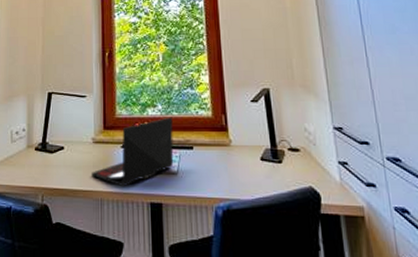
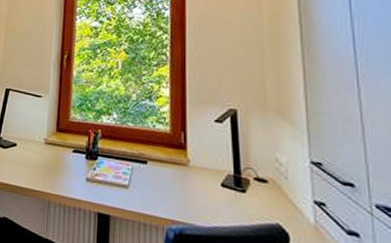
laptop: present [91,117,174,187] -> none [41,127,128,193]

